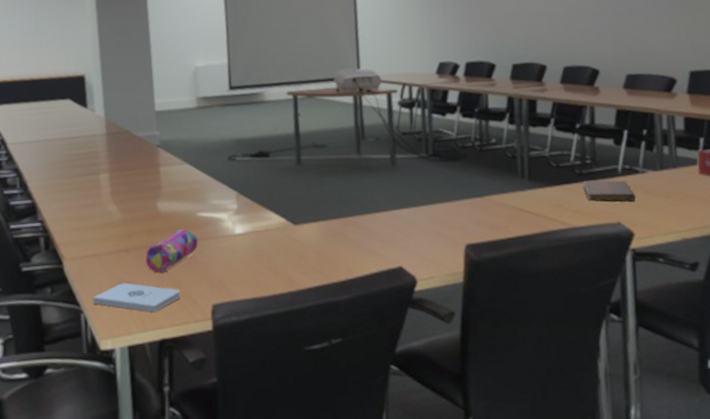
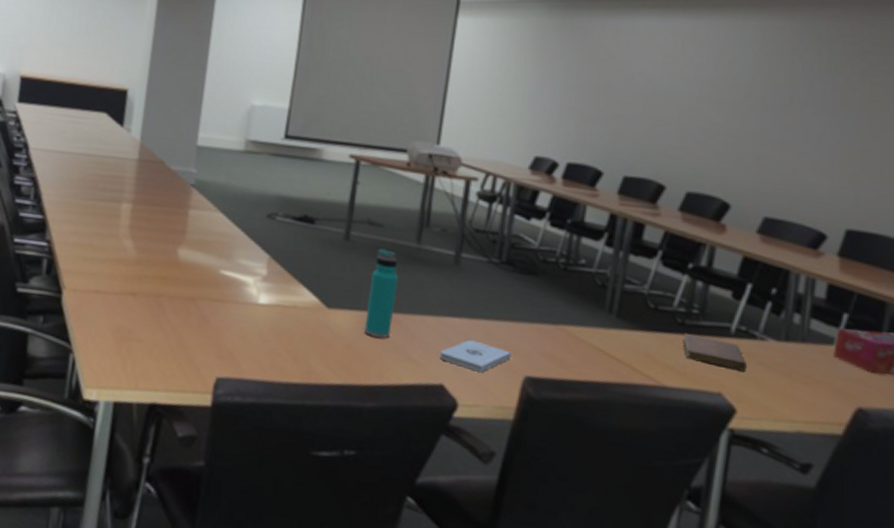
notepad: present [92,282,180,313] -> none [85,329,183,371]
pencil case: present [145,229,198,273] -> none [152,284,215,328]
water bottle: none [325,165,351,240] -> present [364,249,399,338]
notepad: none [393,224,452,250] -> present [439,339,511,372]

